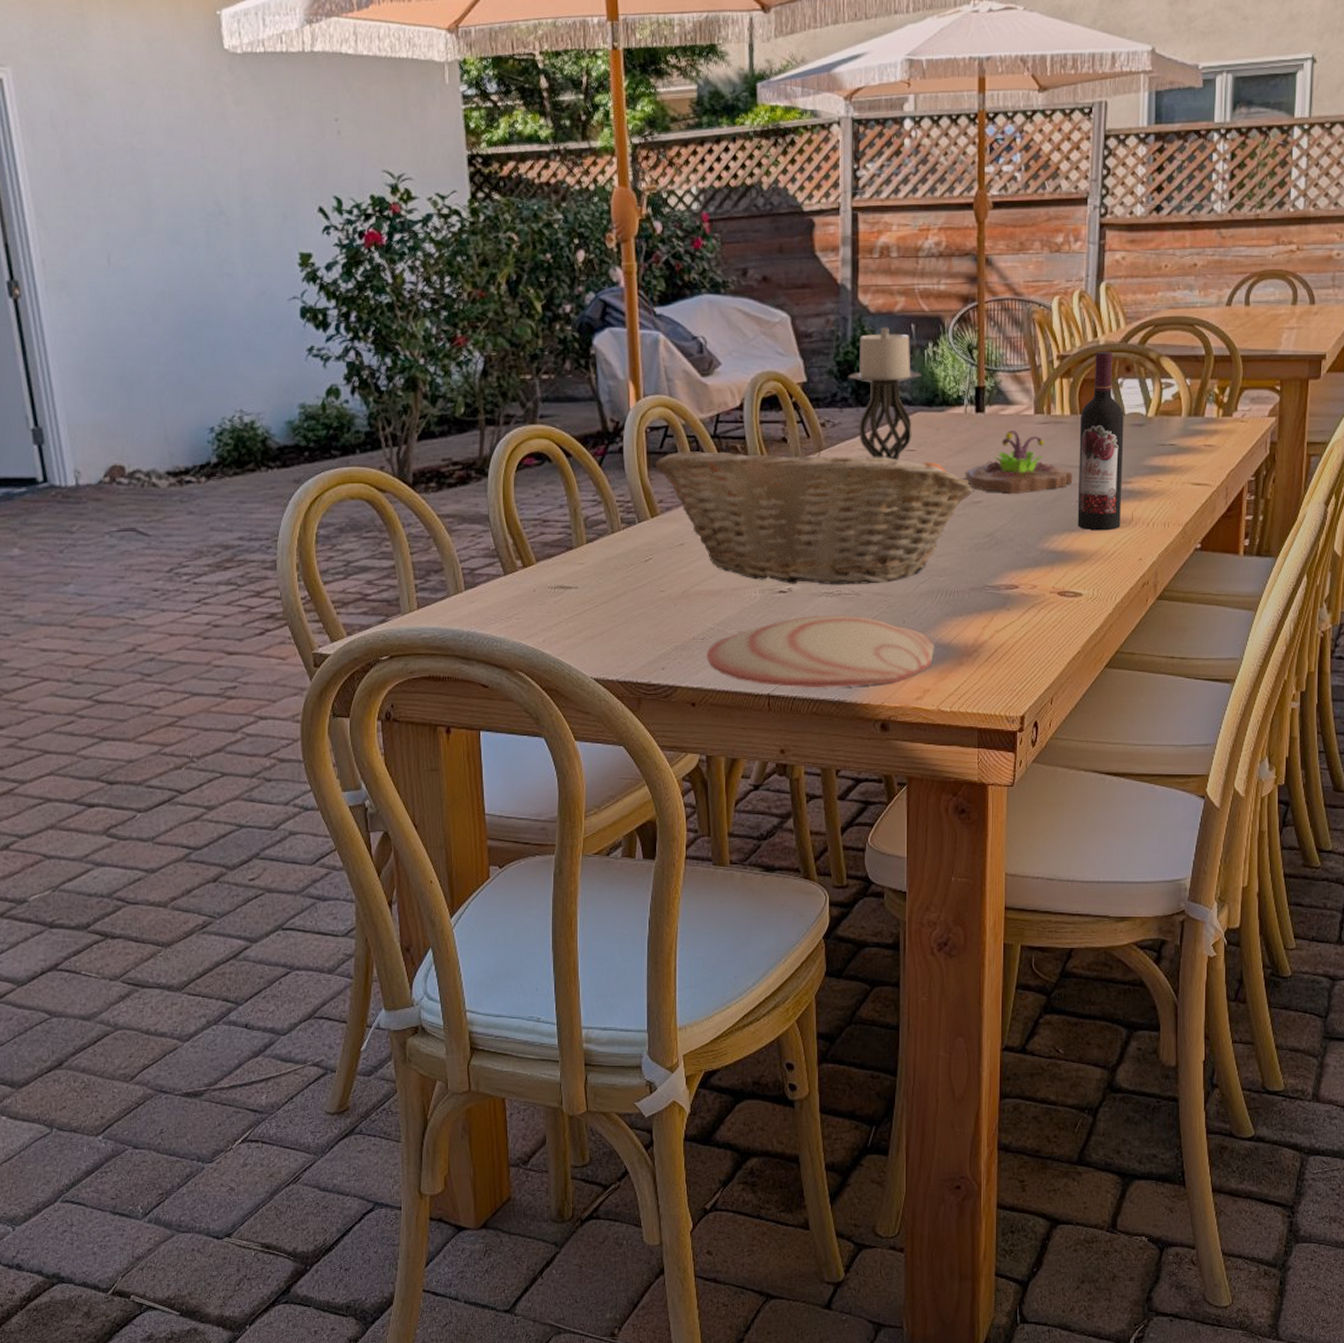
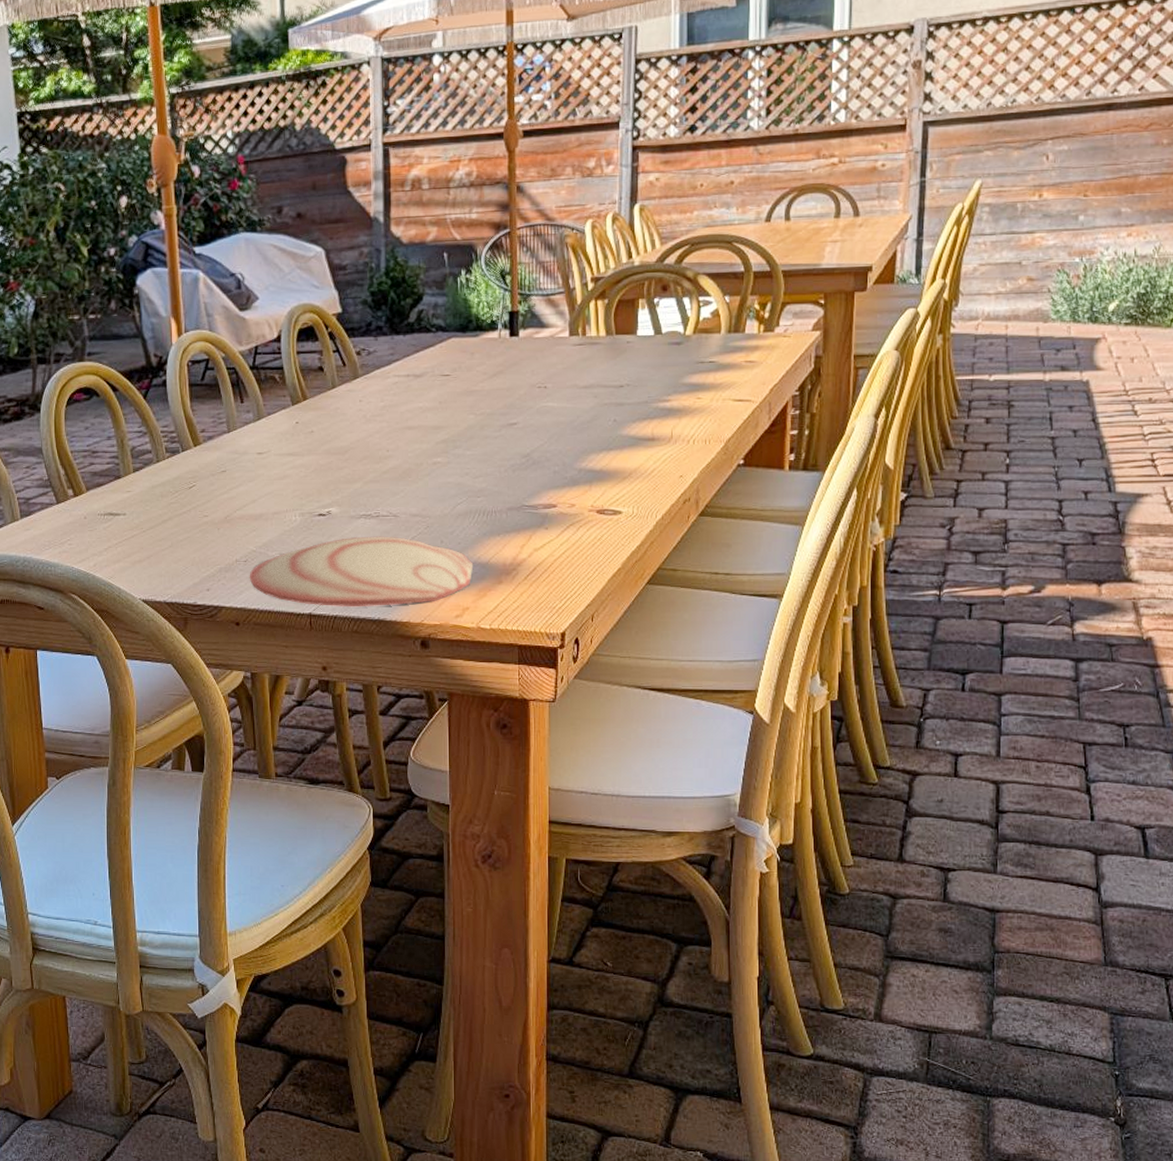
fruit basket: present [655,444,973,585] -> none [197,372,509,508]
candle holder: present [848,327,922,461] -> none [382,257,456,386]
succulent planter: present [965,430,1073,495] -> none [500,353,610,416]
wine bottle: present [1077,351,1124,531] -> none [615,272,662,449]

